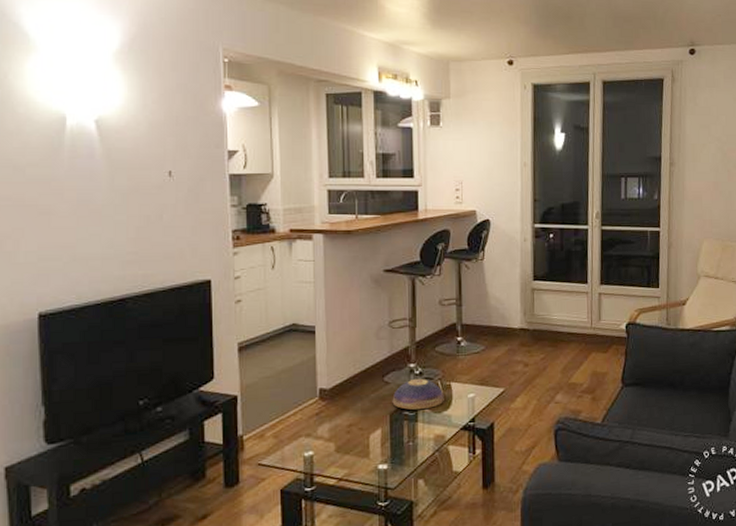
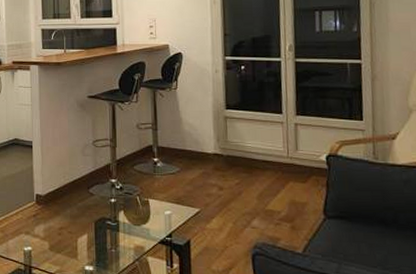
decorative bowl: present [392,378,444,410] -> none [96,192,143,221]

